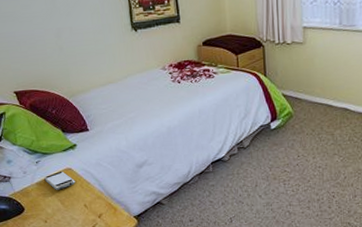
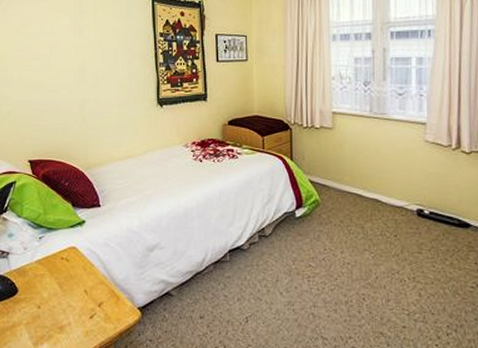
smartphone: present [44,171,76,190] -> none [45,249,78,271]

